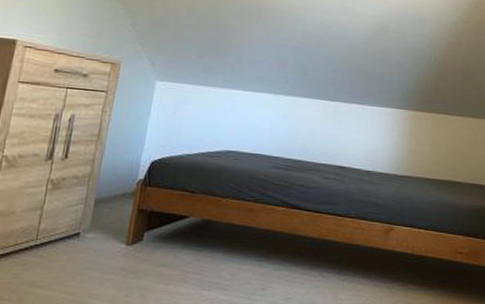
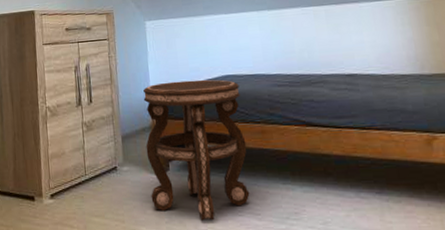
side table: none [113,148,239,295] -> present [143,79,250,221]

